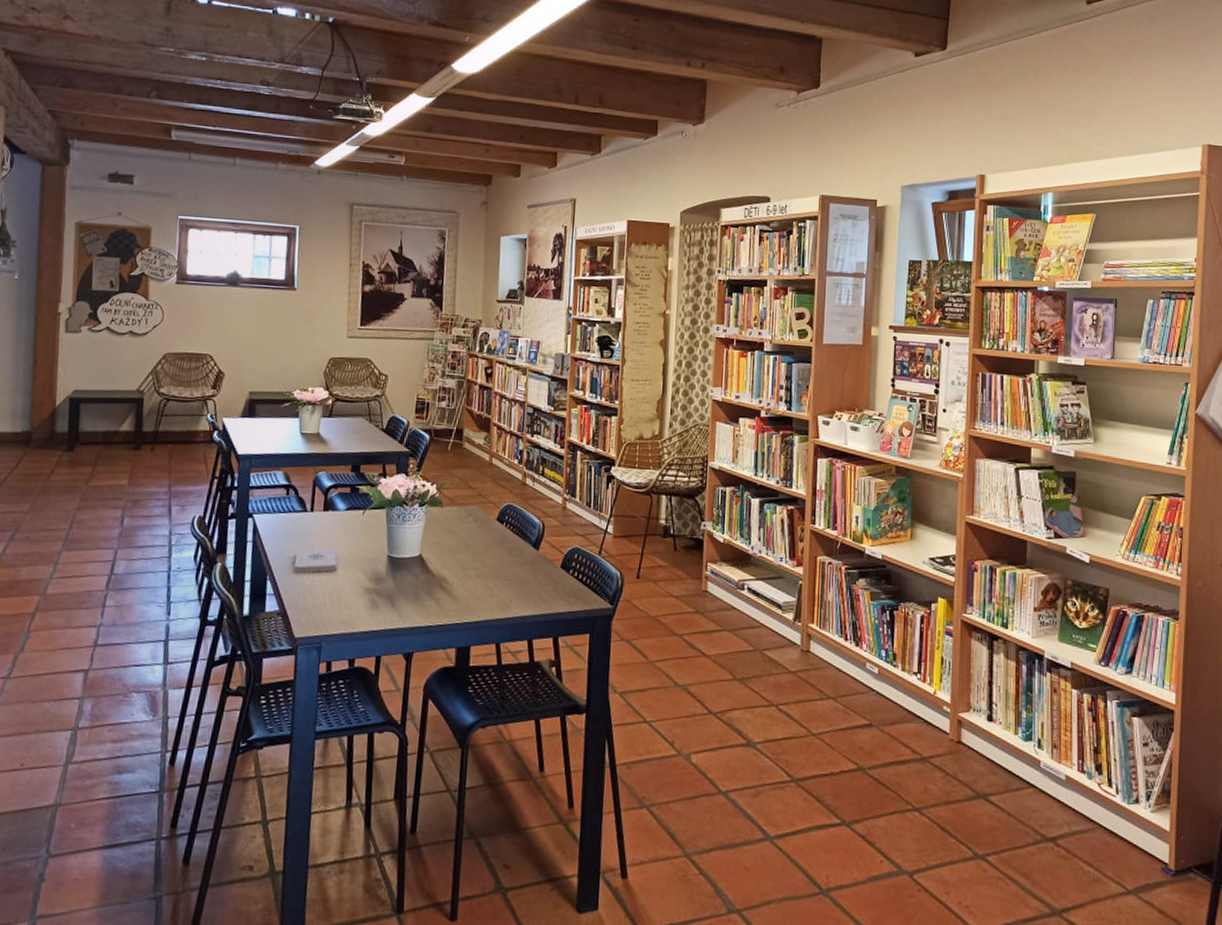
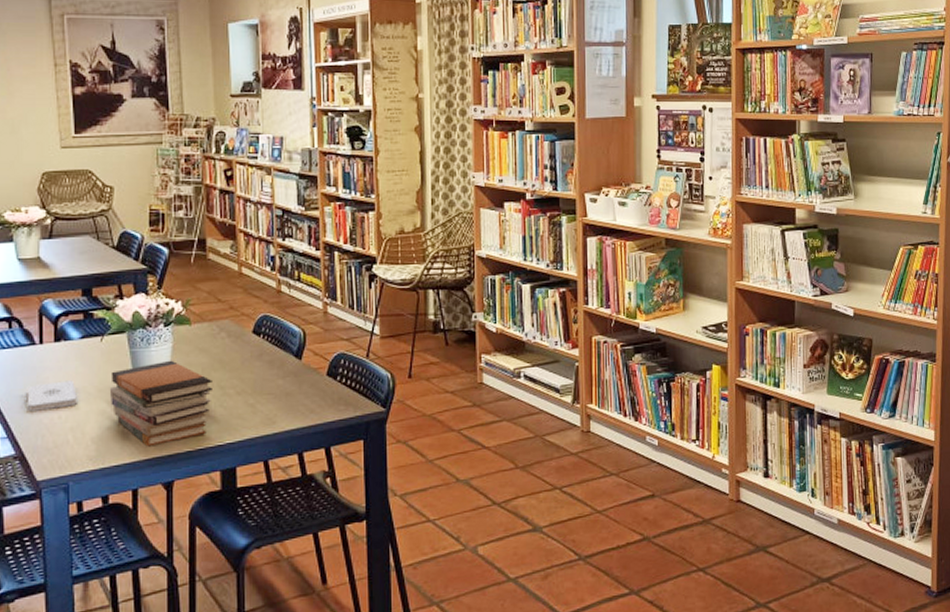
book stack: none [365,538,457,618] -> present [109,360,212,447]

